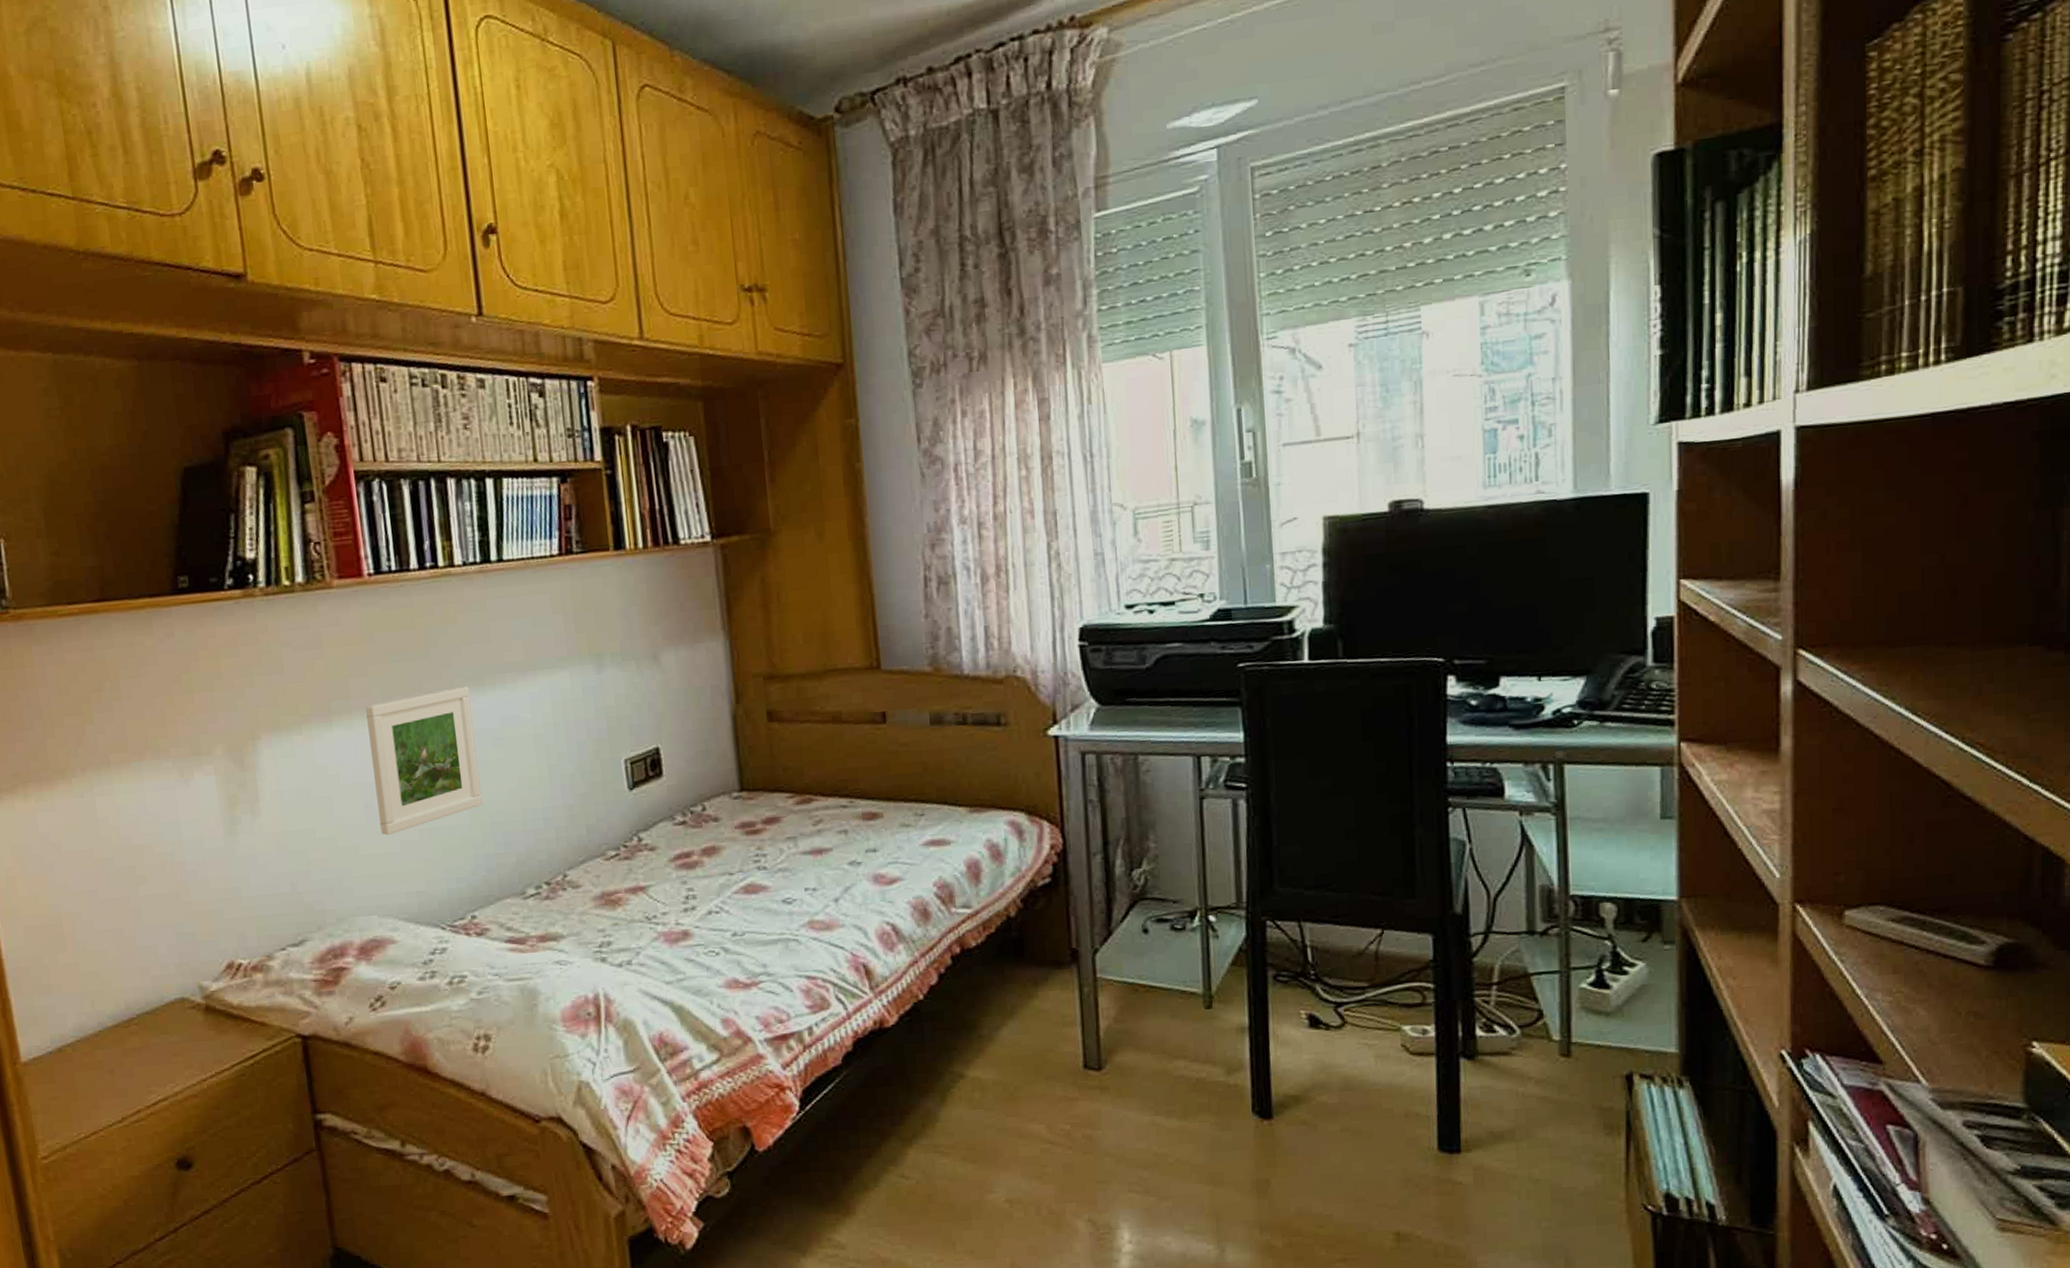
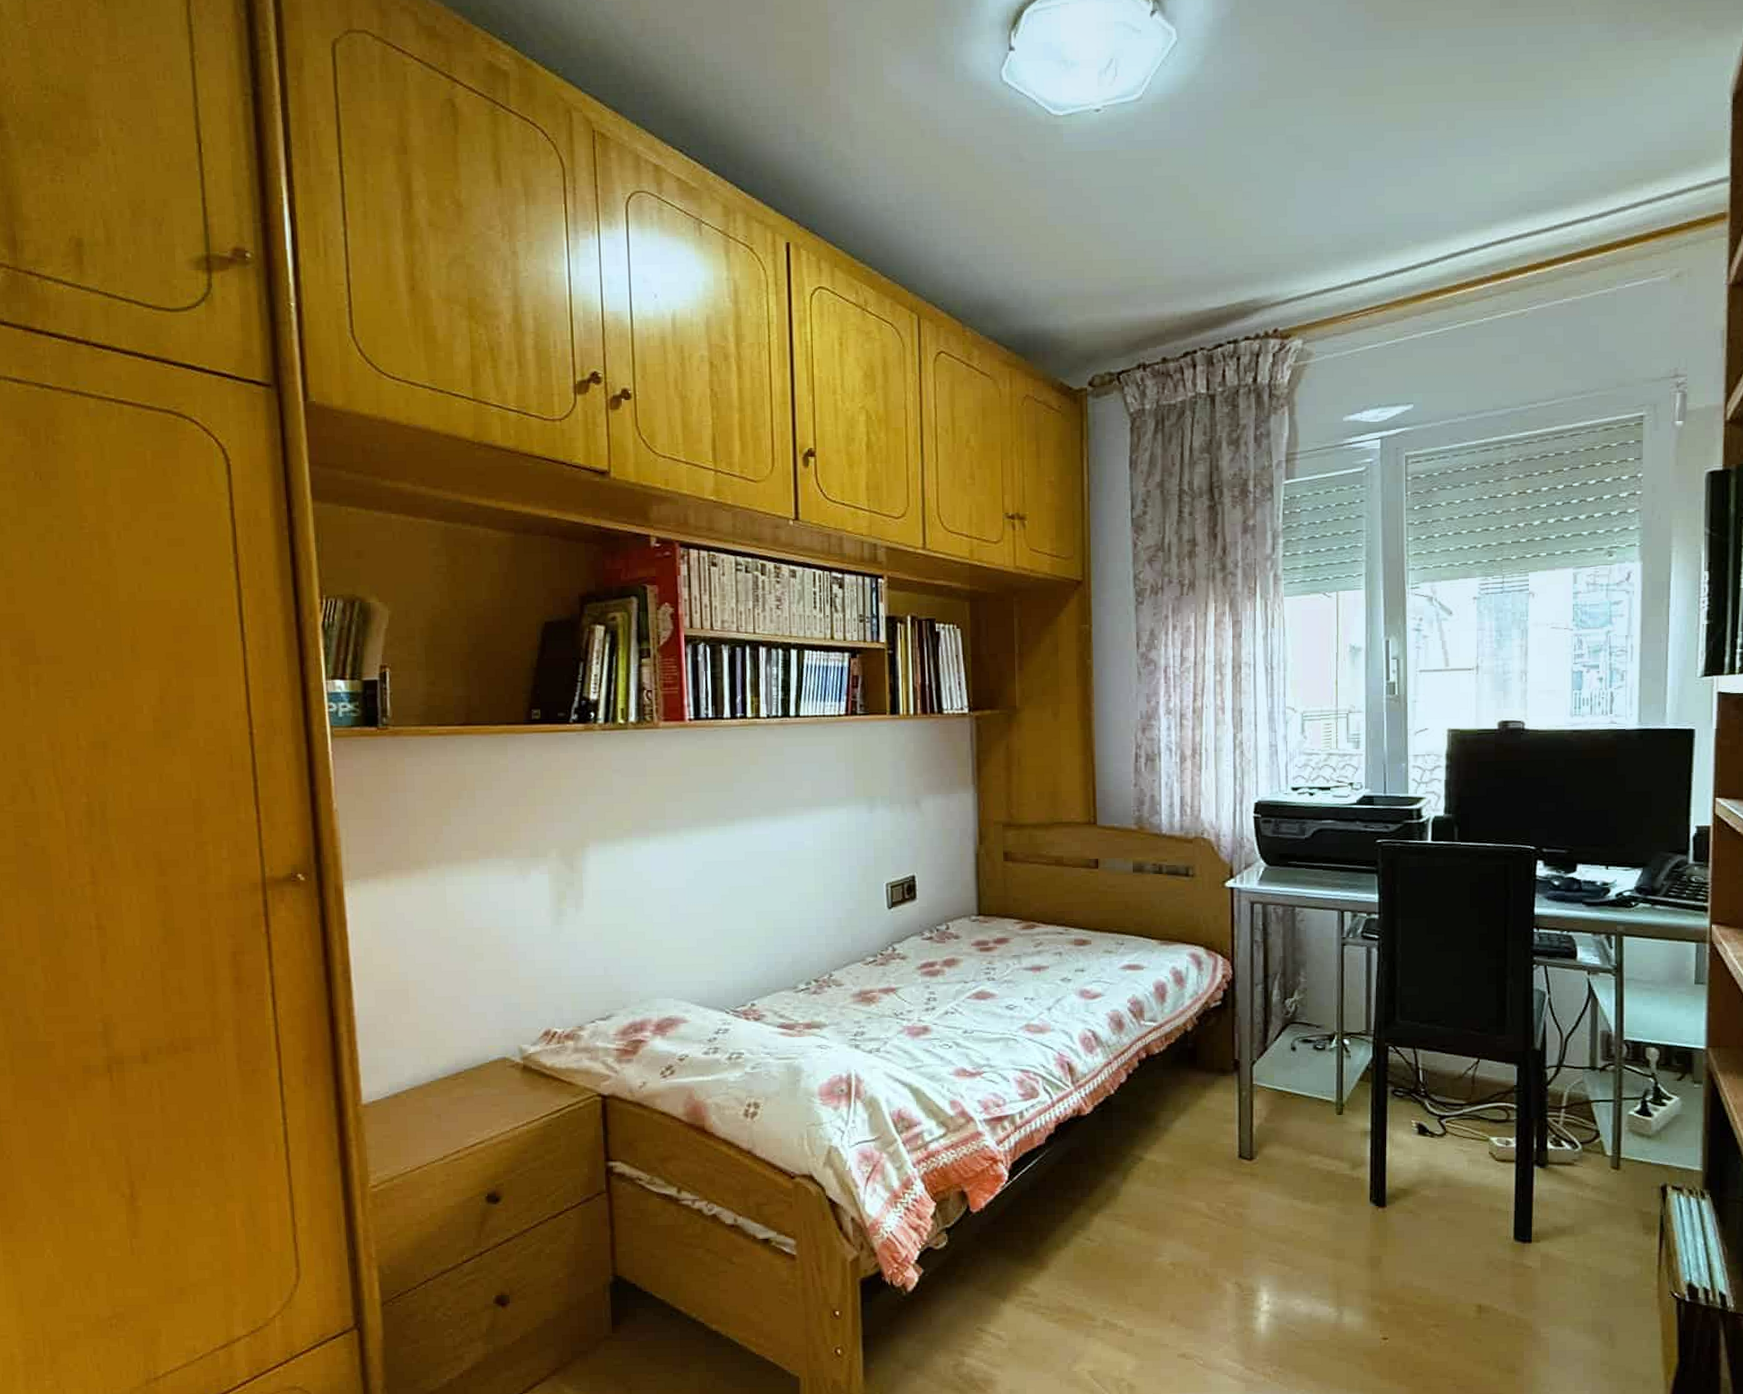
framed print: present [365,686,482,836] -> none [678,816,767,933]

